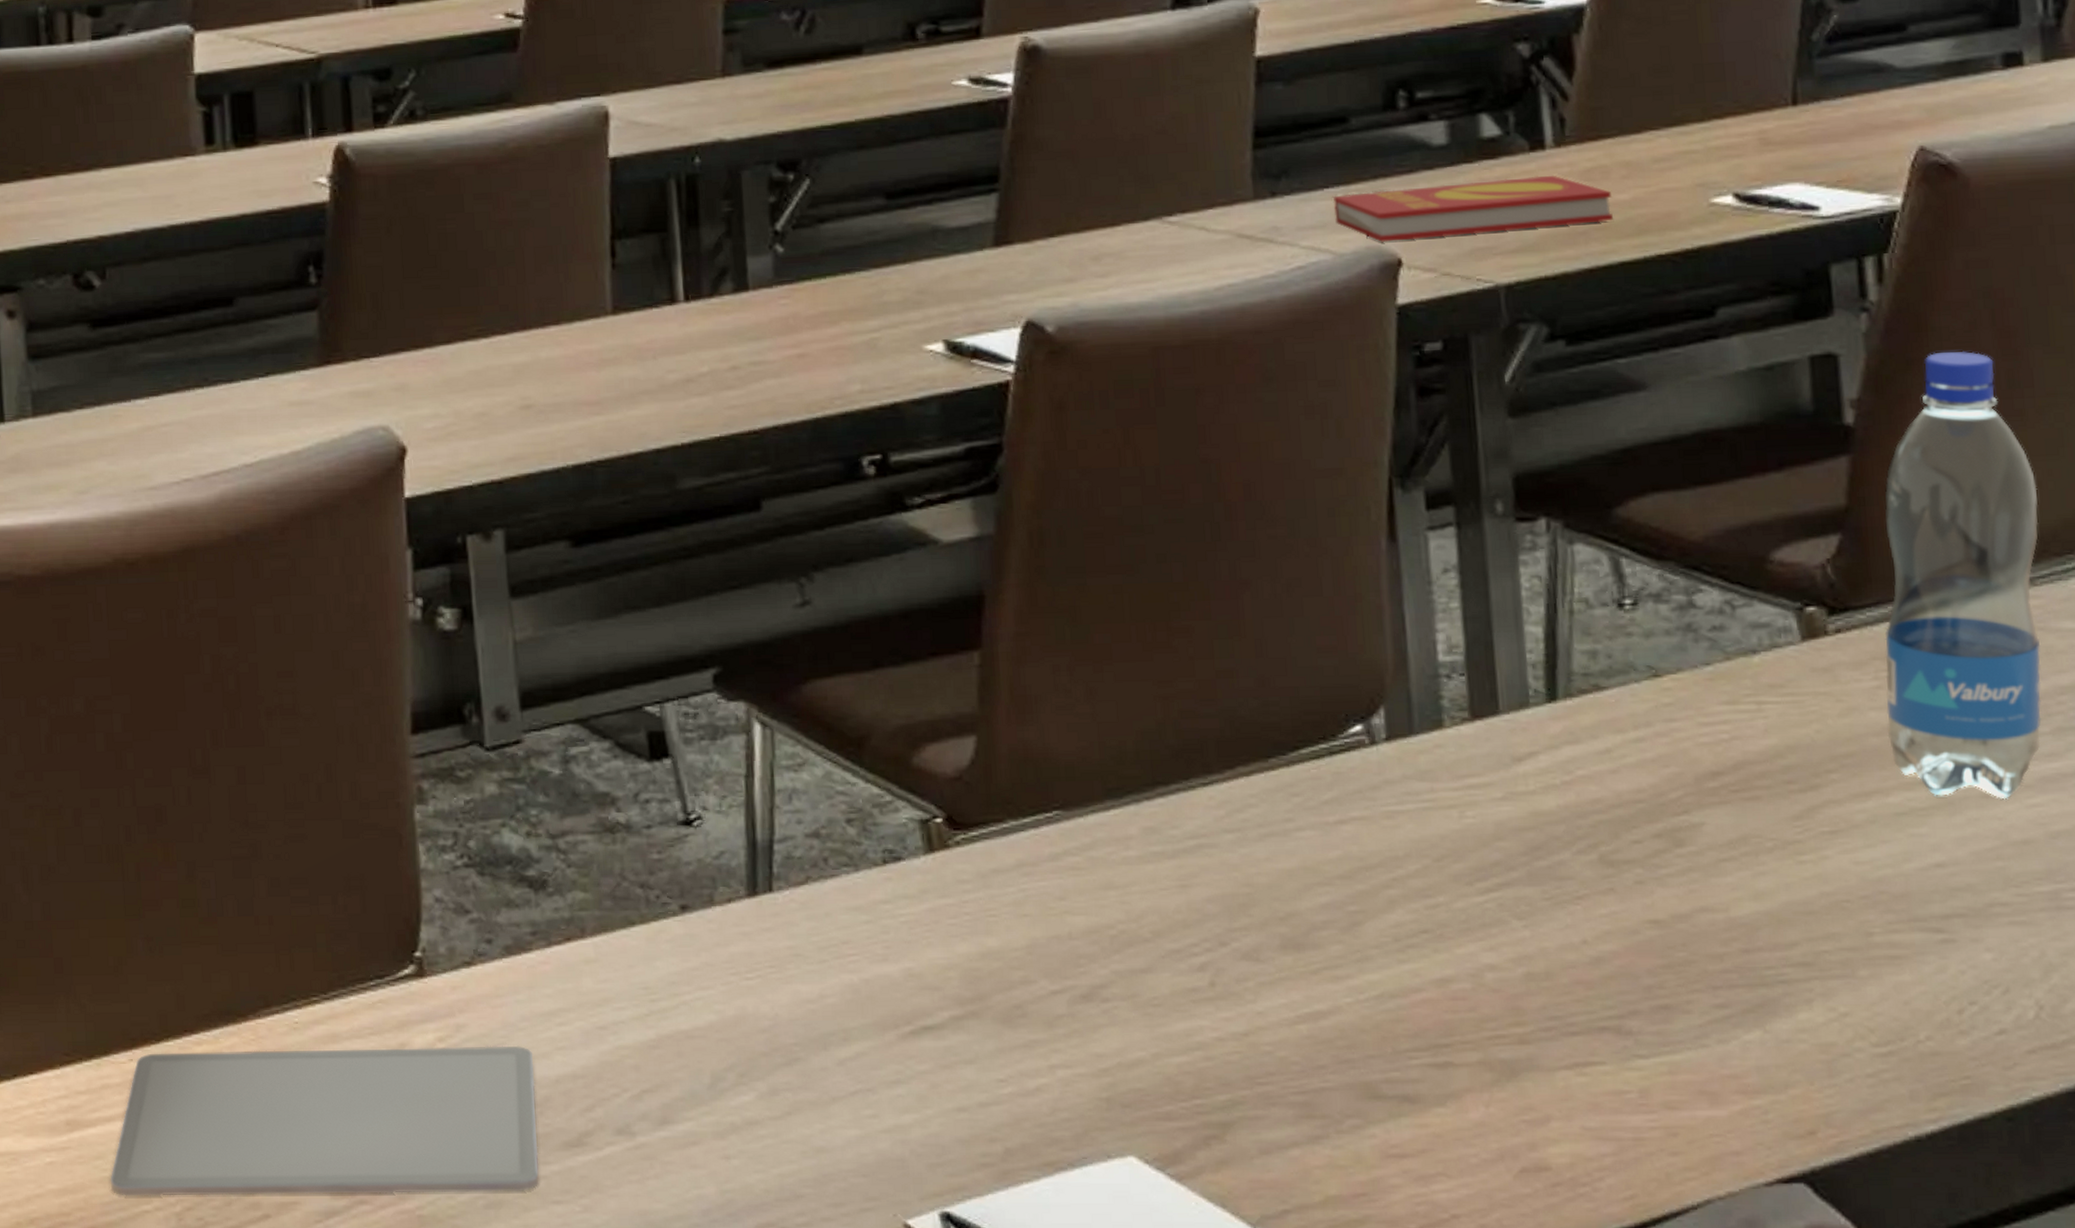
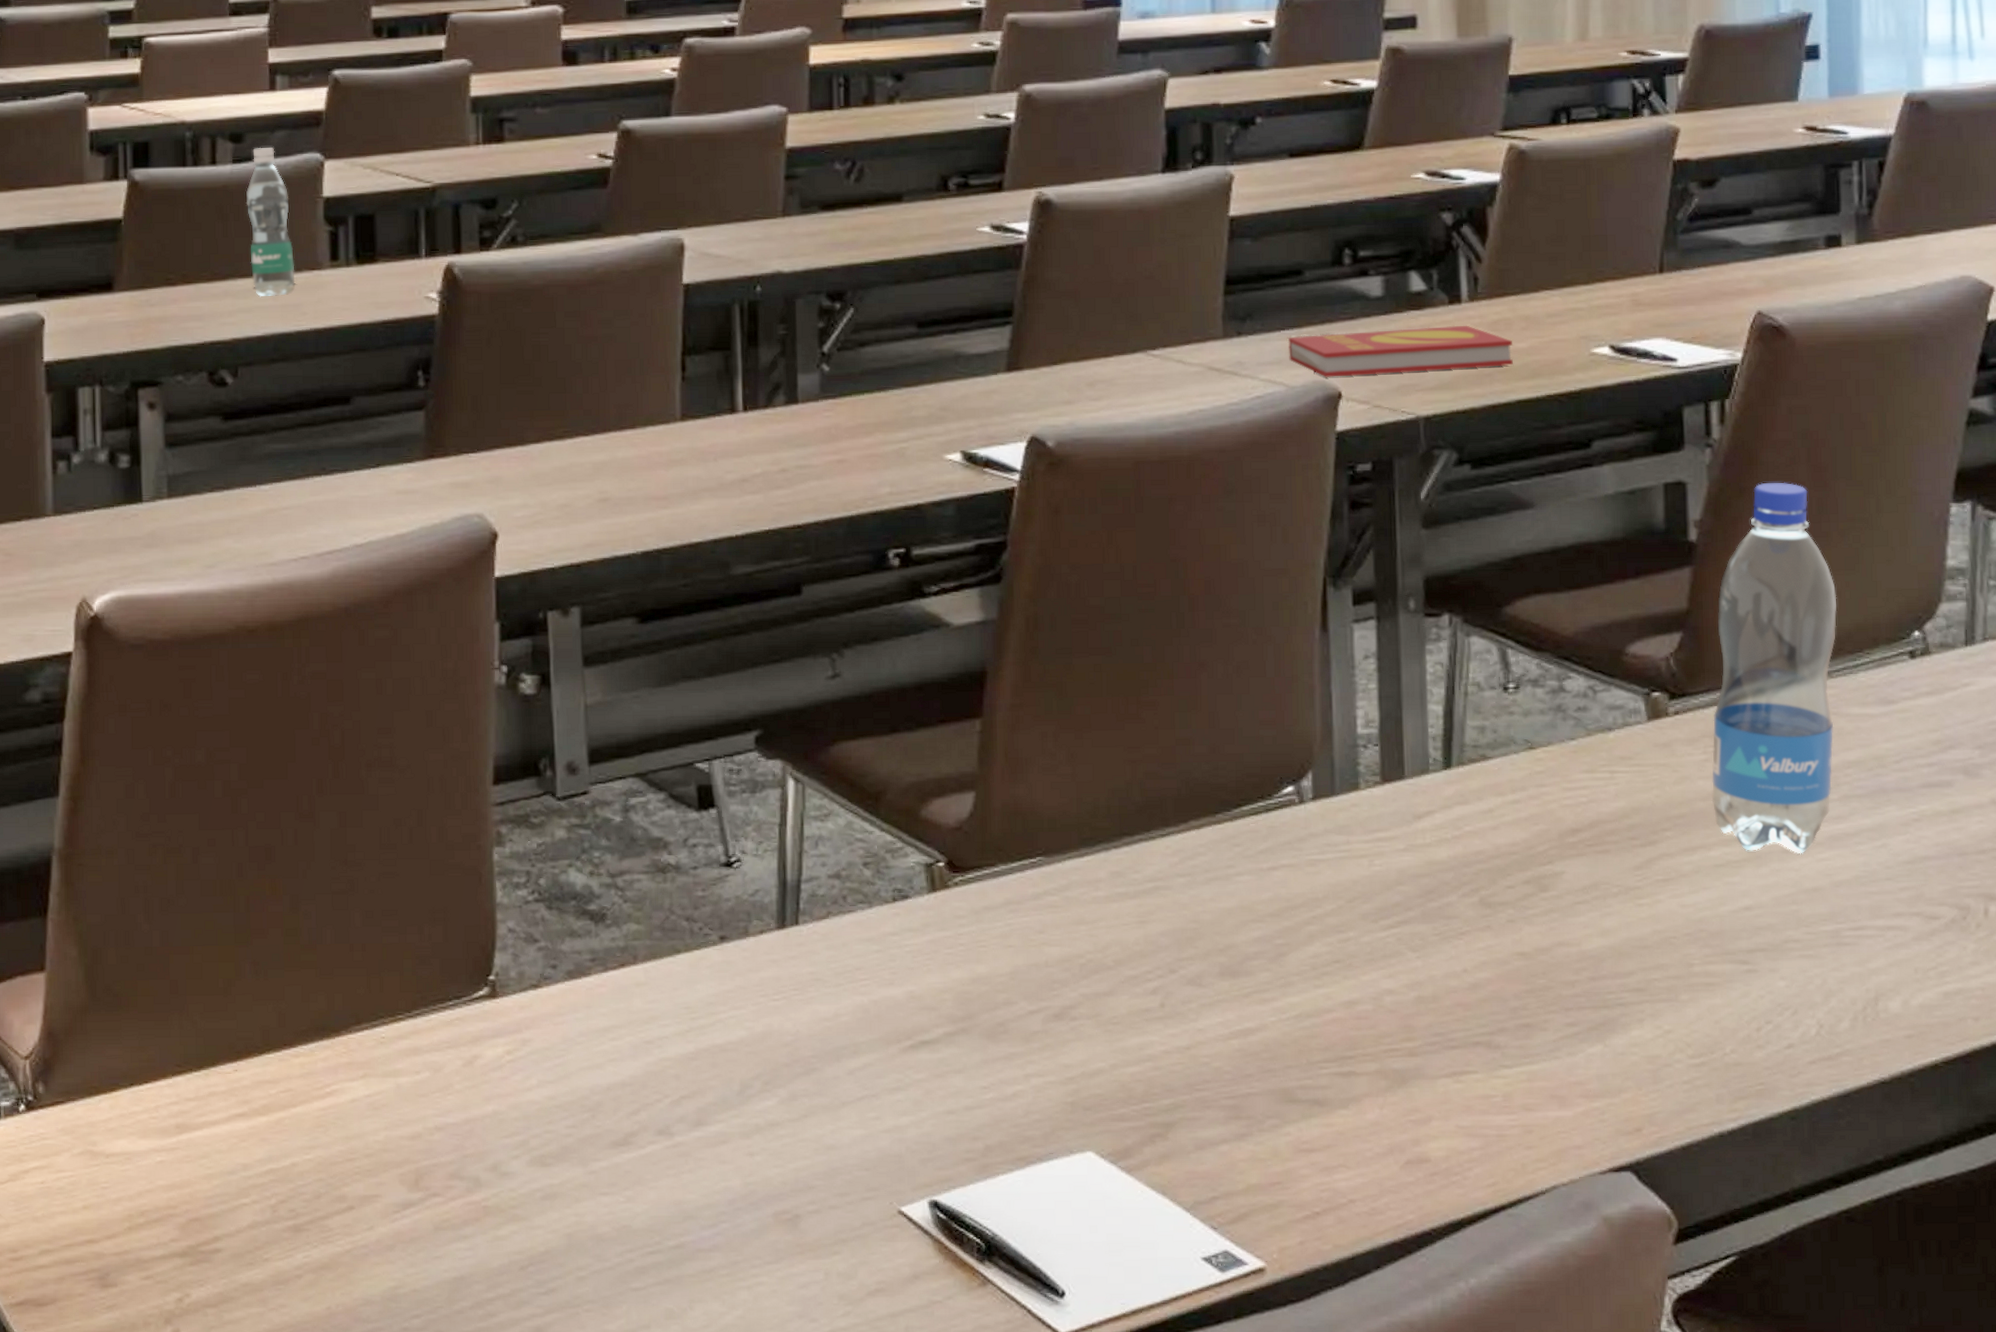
bottle: none [107,20,166,189] -> present [245,148,295,297]
tablet: present [110,1045,539,1196] -> none [213,1057,590,1191]

